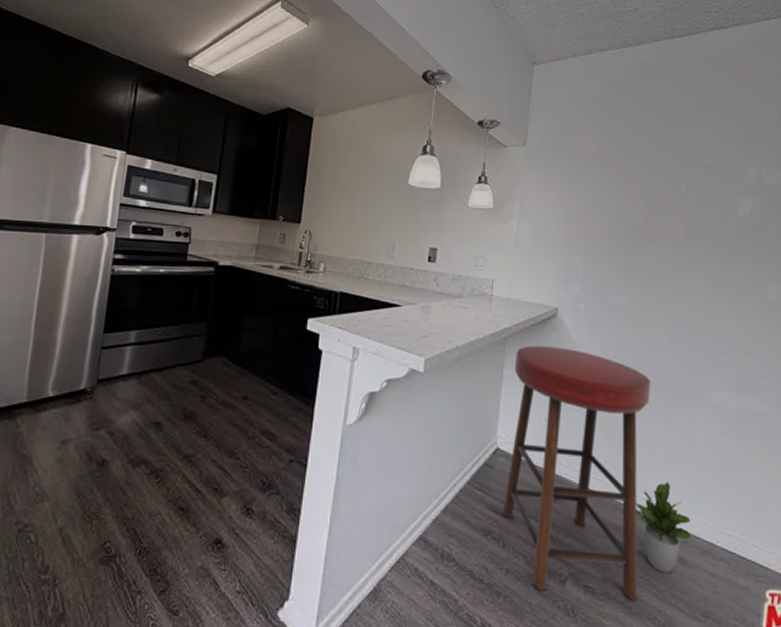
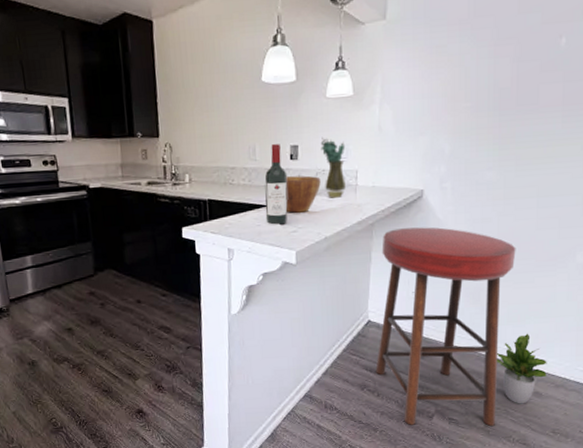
wine bottle: none [397,244,424,327] -> present [264,144,288,225]
bowl: none [419,278,457,317] -> present [285,175,321,213]
vase: none [459,243,483,306] -> present [320,137,346,198]

